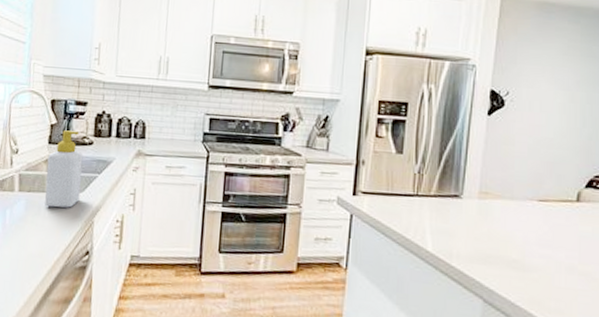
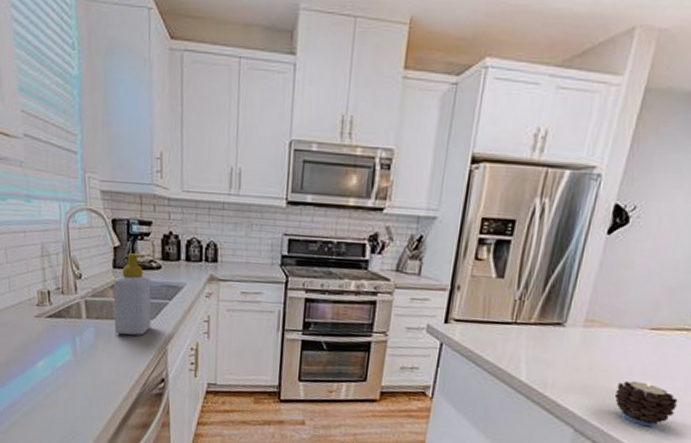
candle: none [515,250,575,297] -> present [614,380,678,427]

